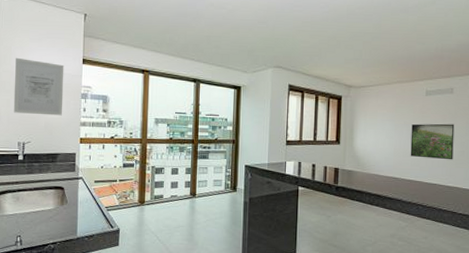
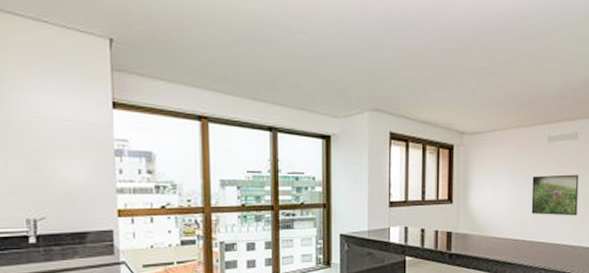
wall art: present [13,57,64,116] -> none [11,100,90,181]

